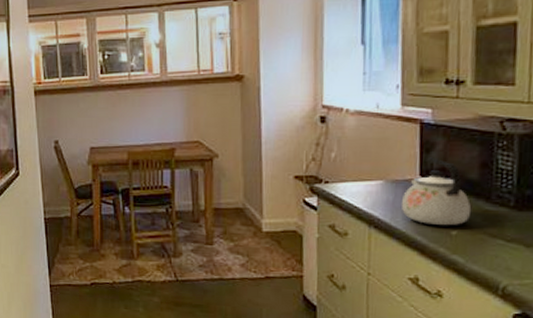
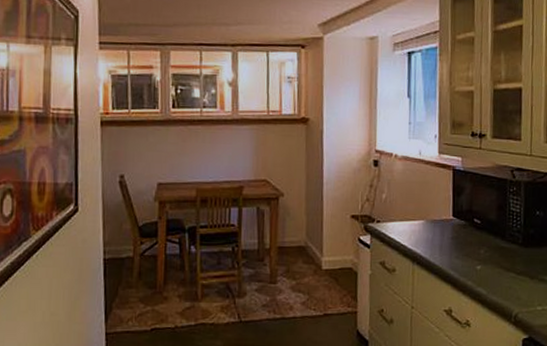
kettle: present [402,157,471,226] -> none [439,200,491,261]

